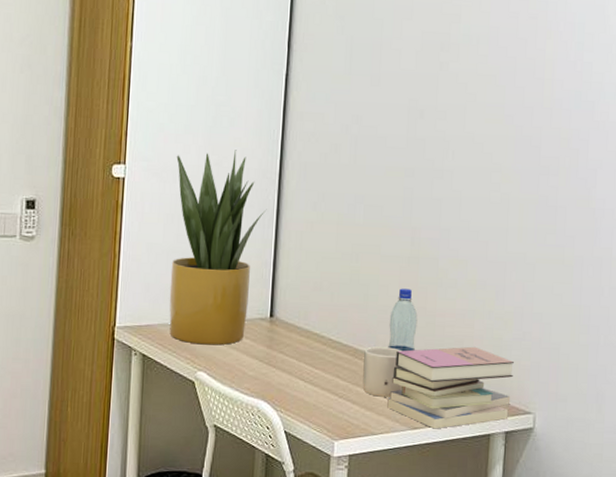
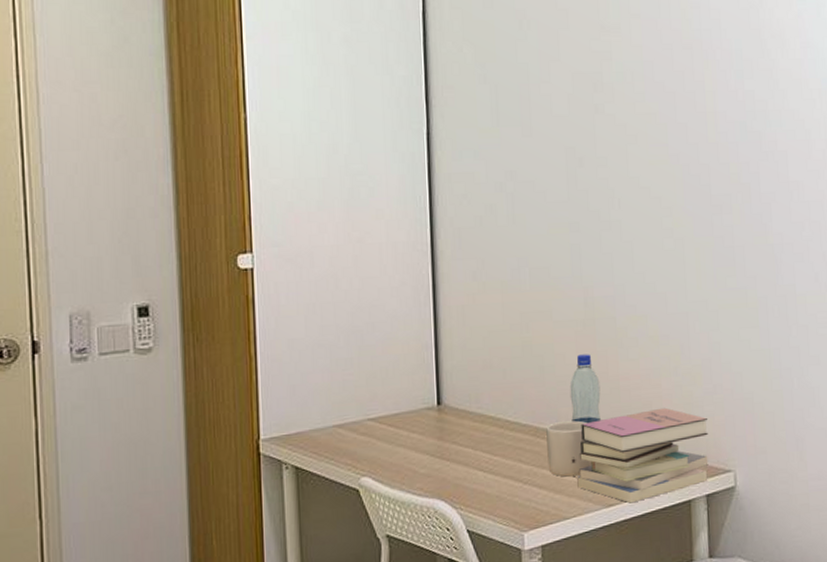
planter: present [169,150,267,345] -> none [311,223,421,447]

